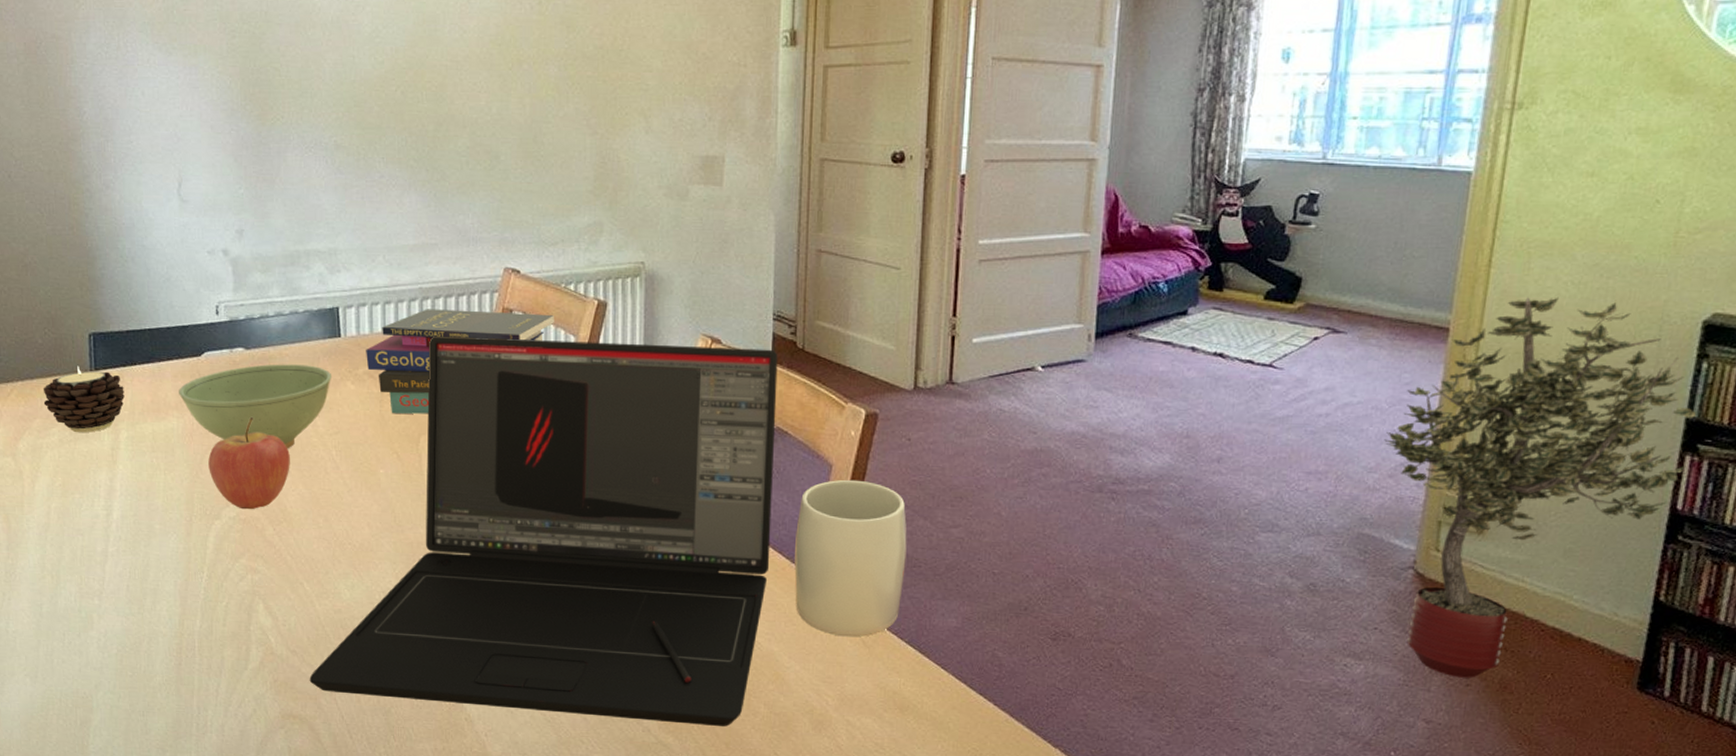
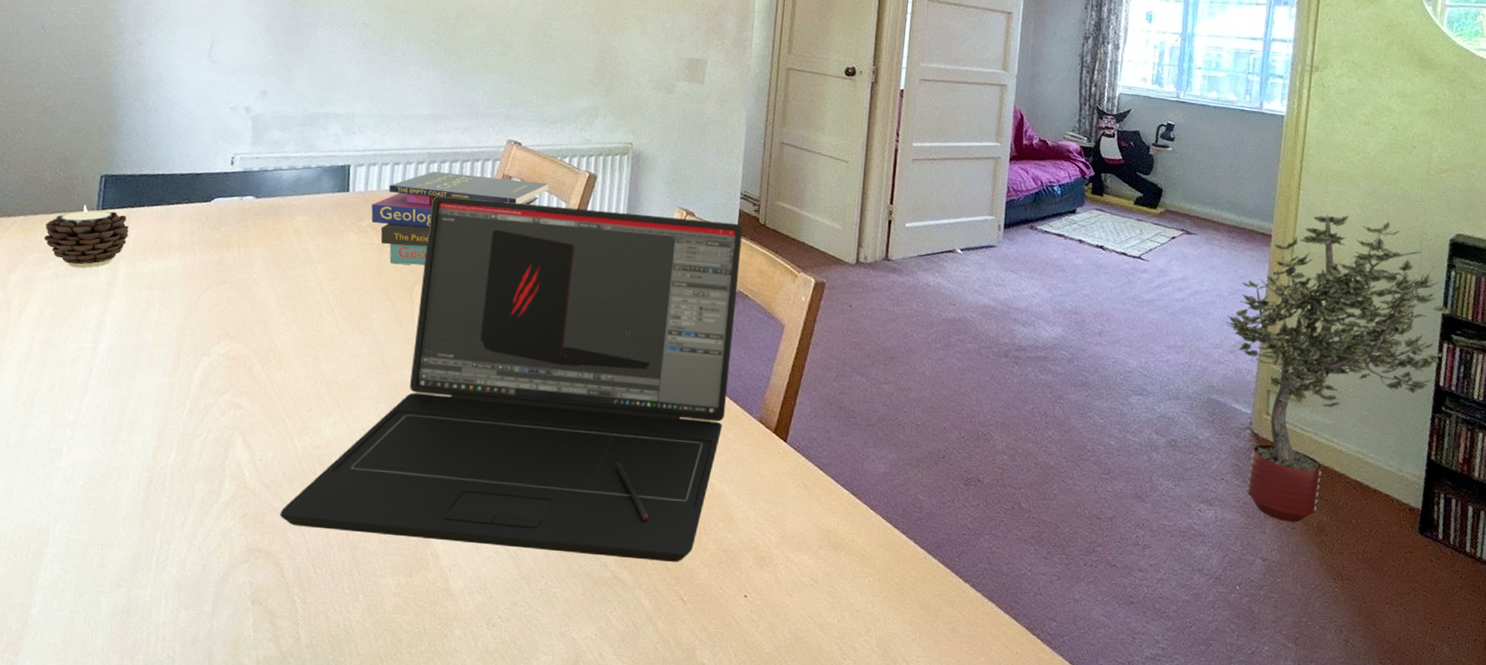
bowl: present [179,364,331,449] -> none [184,213,336,292]
fruit: present [208,417,290,510] -> none [204,261,287,348]
mug: present [794,479,907,637] -> none [746,338,846,480]

